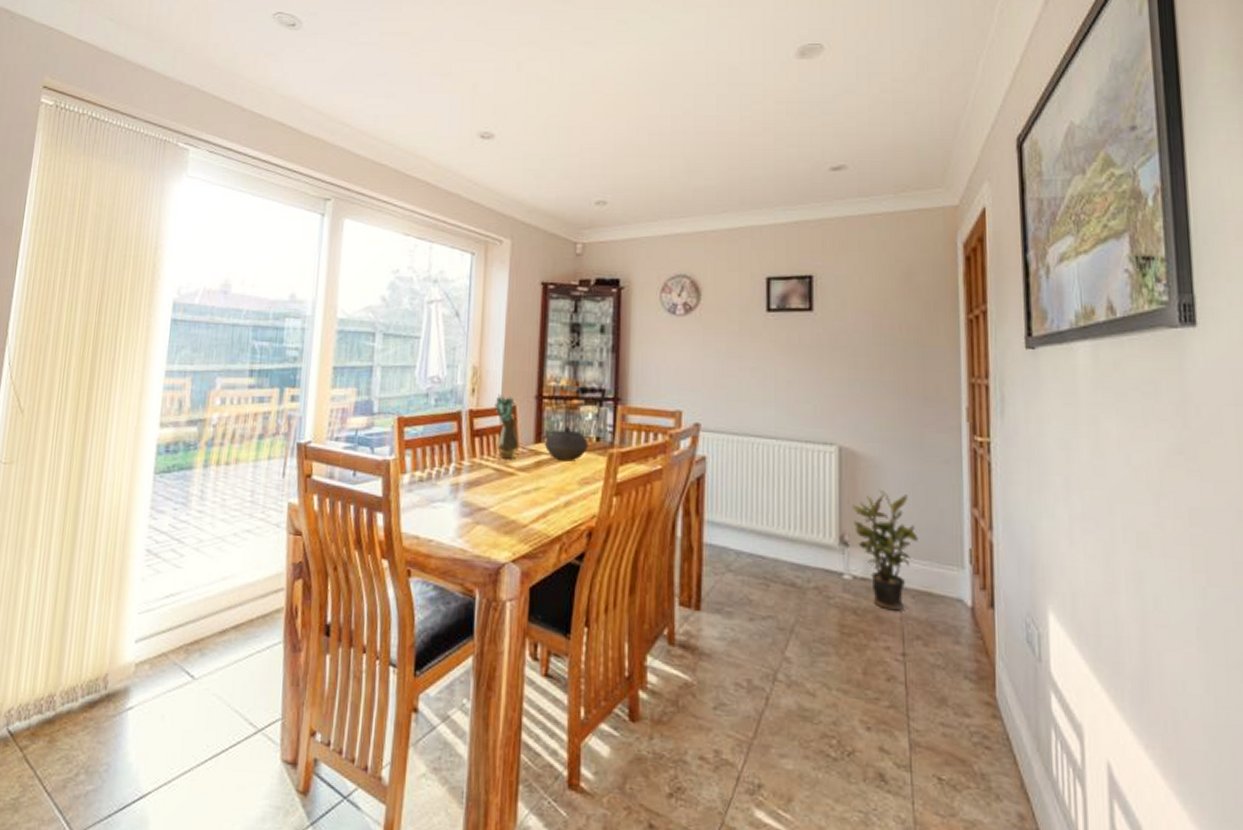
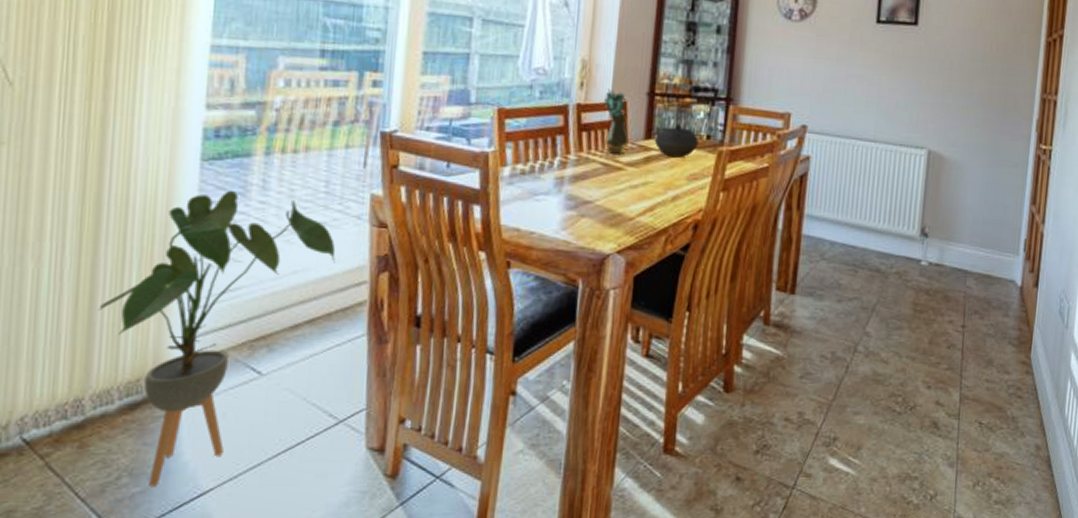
house plant: none [71,500,258,786] -> present [98,190,336,487]
potted plant: present [852,490,918,611] -> none [934,189,986,291]

